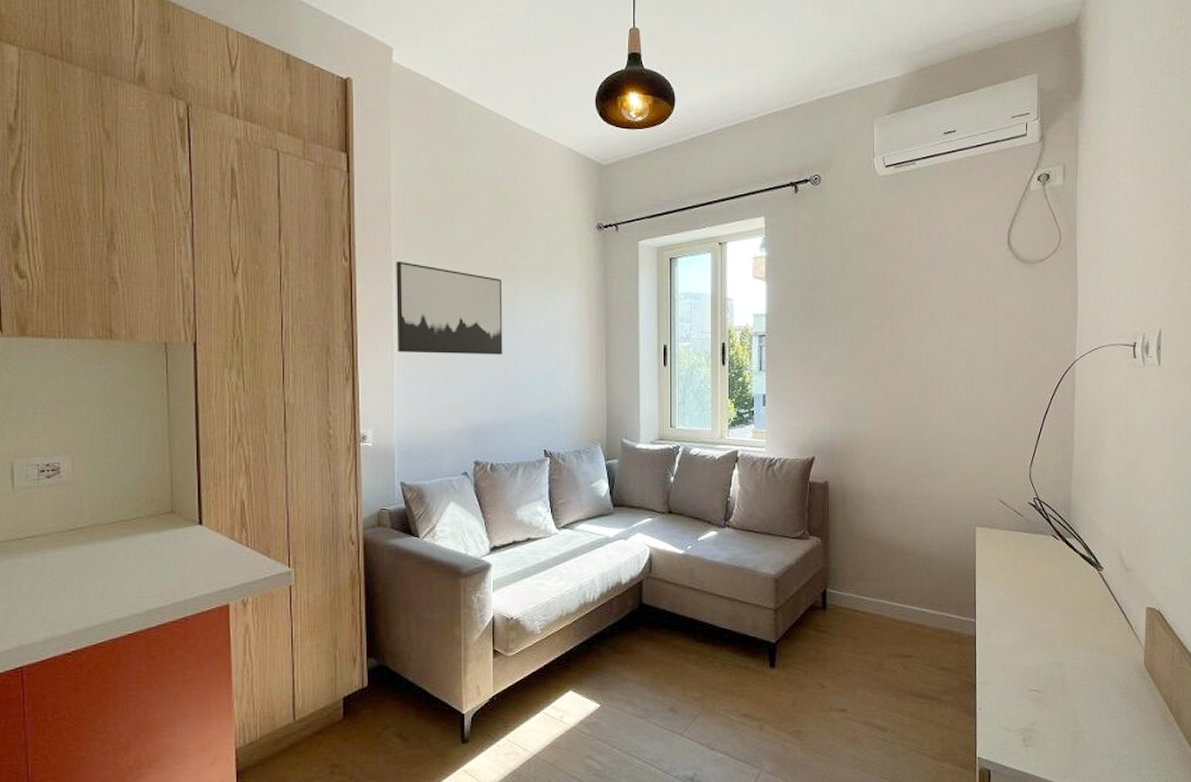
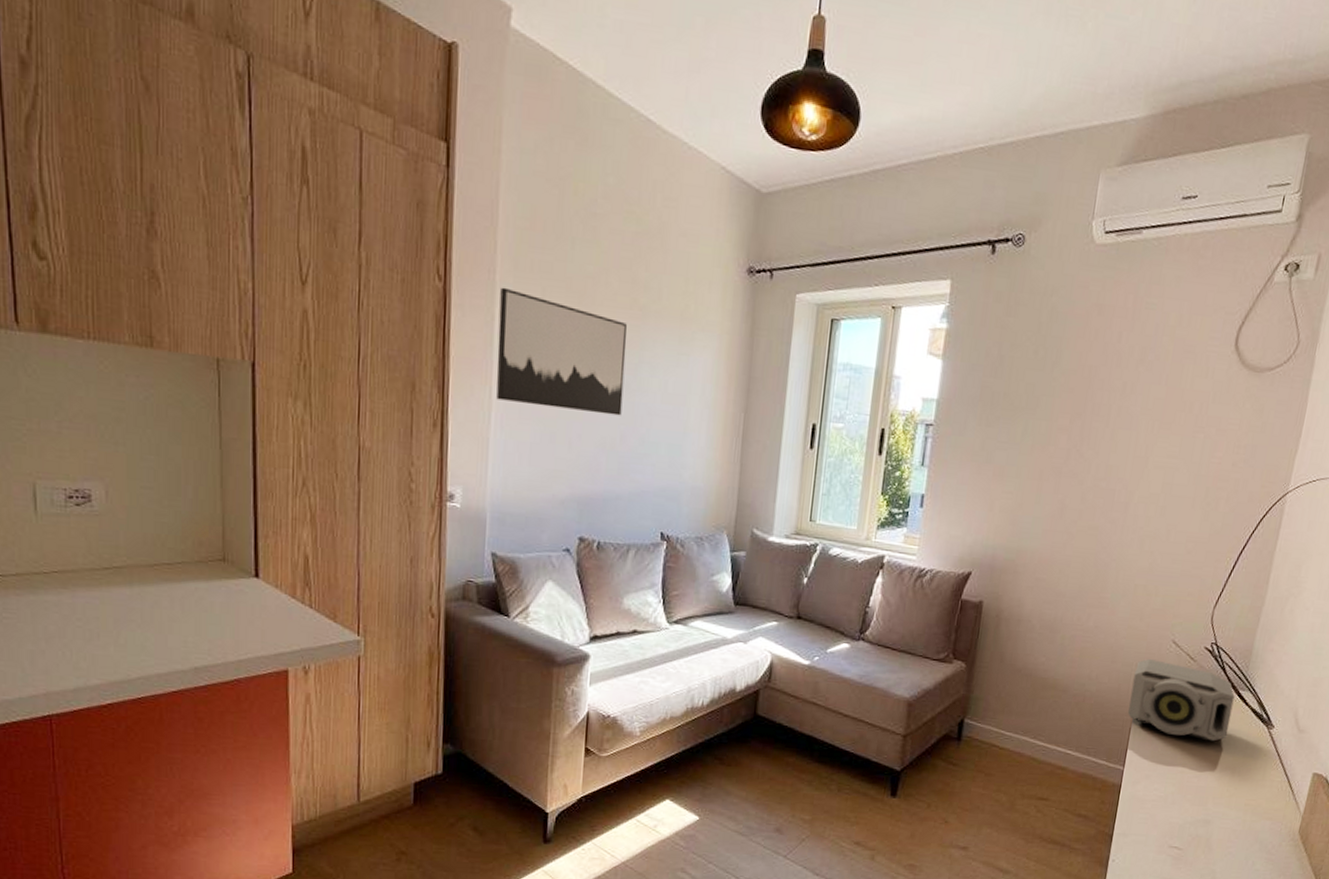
speaker: none [971,517,1063,587] -> present [1128,658,1235,742]

